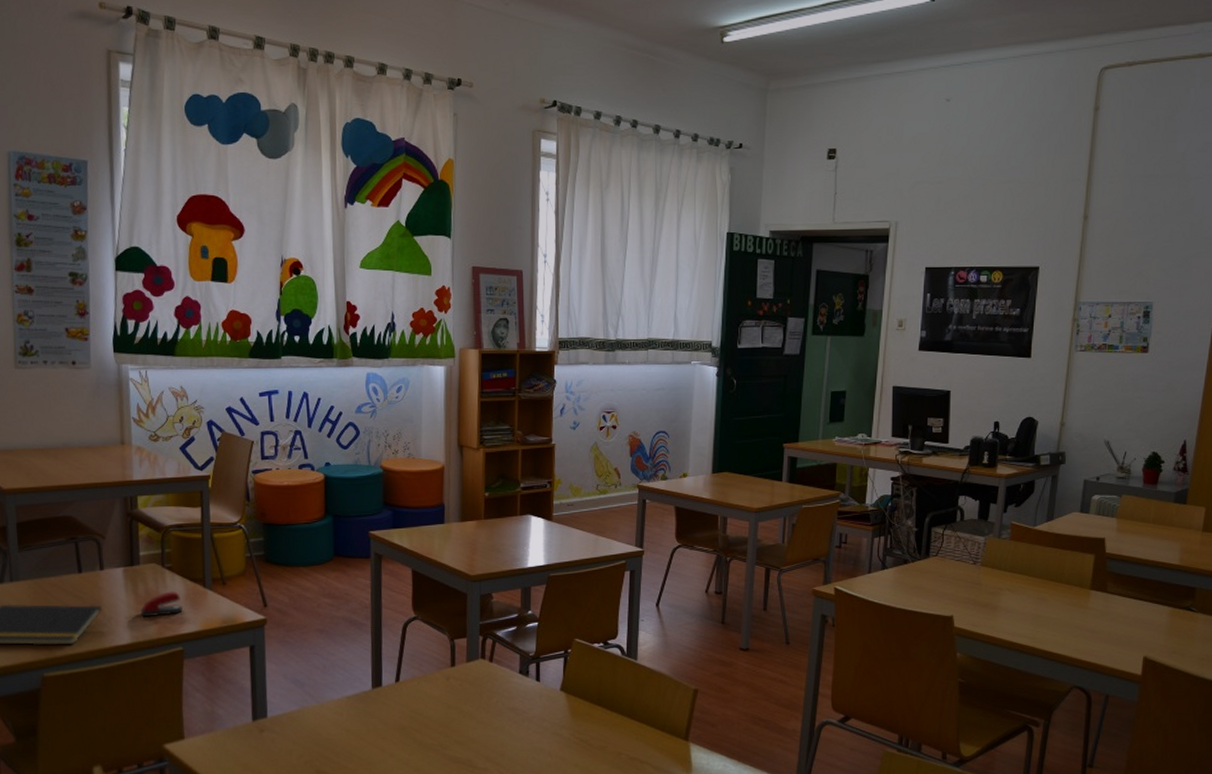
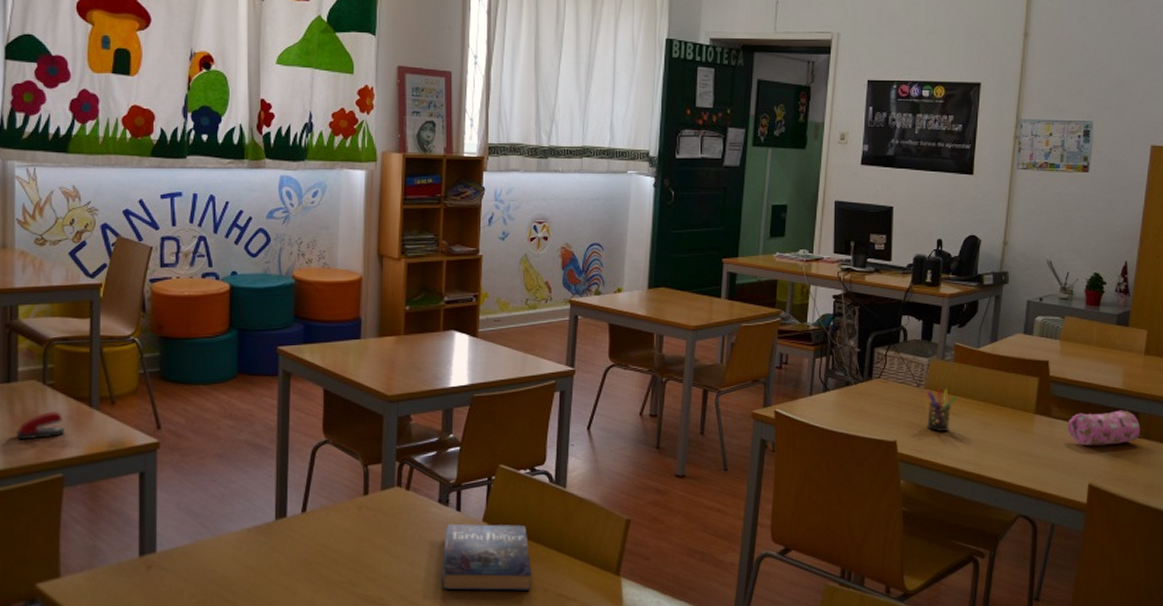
book: none [523,692,606,754] -> present [441,523,531,591]
pen holder: none [983,565,1013,608] -> present [926,388,957,433]
pencil case: none [1123,585,1197,620] -> present [1068,410,1141,446]

